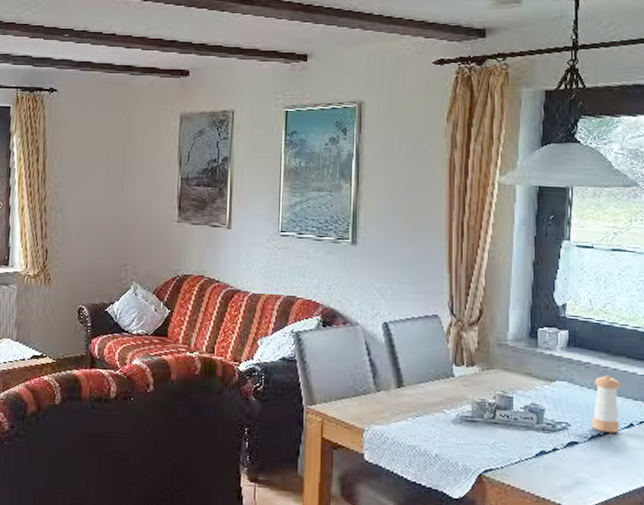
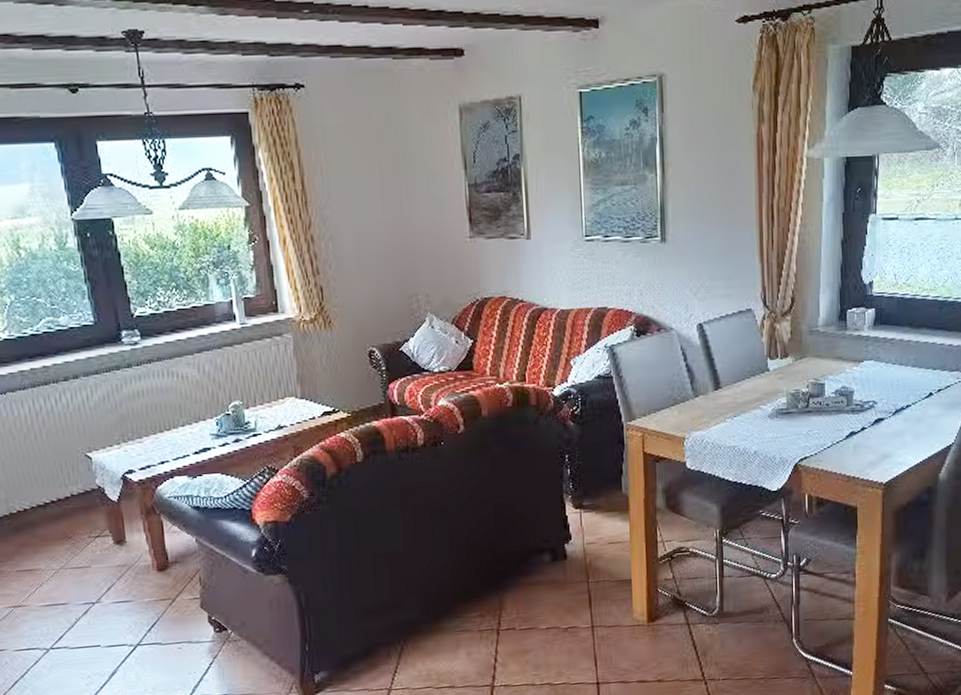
pepper shaker: present [593,375,621,433] -> none [897,348,922,405]

